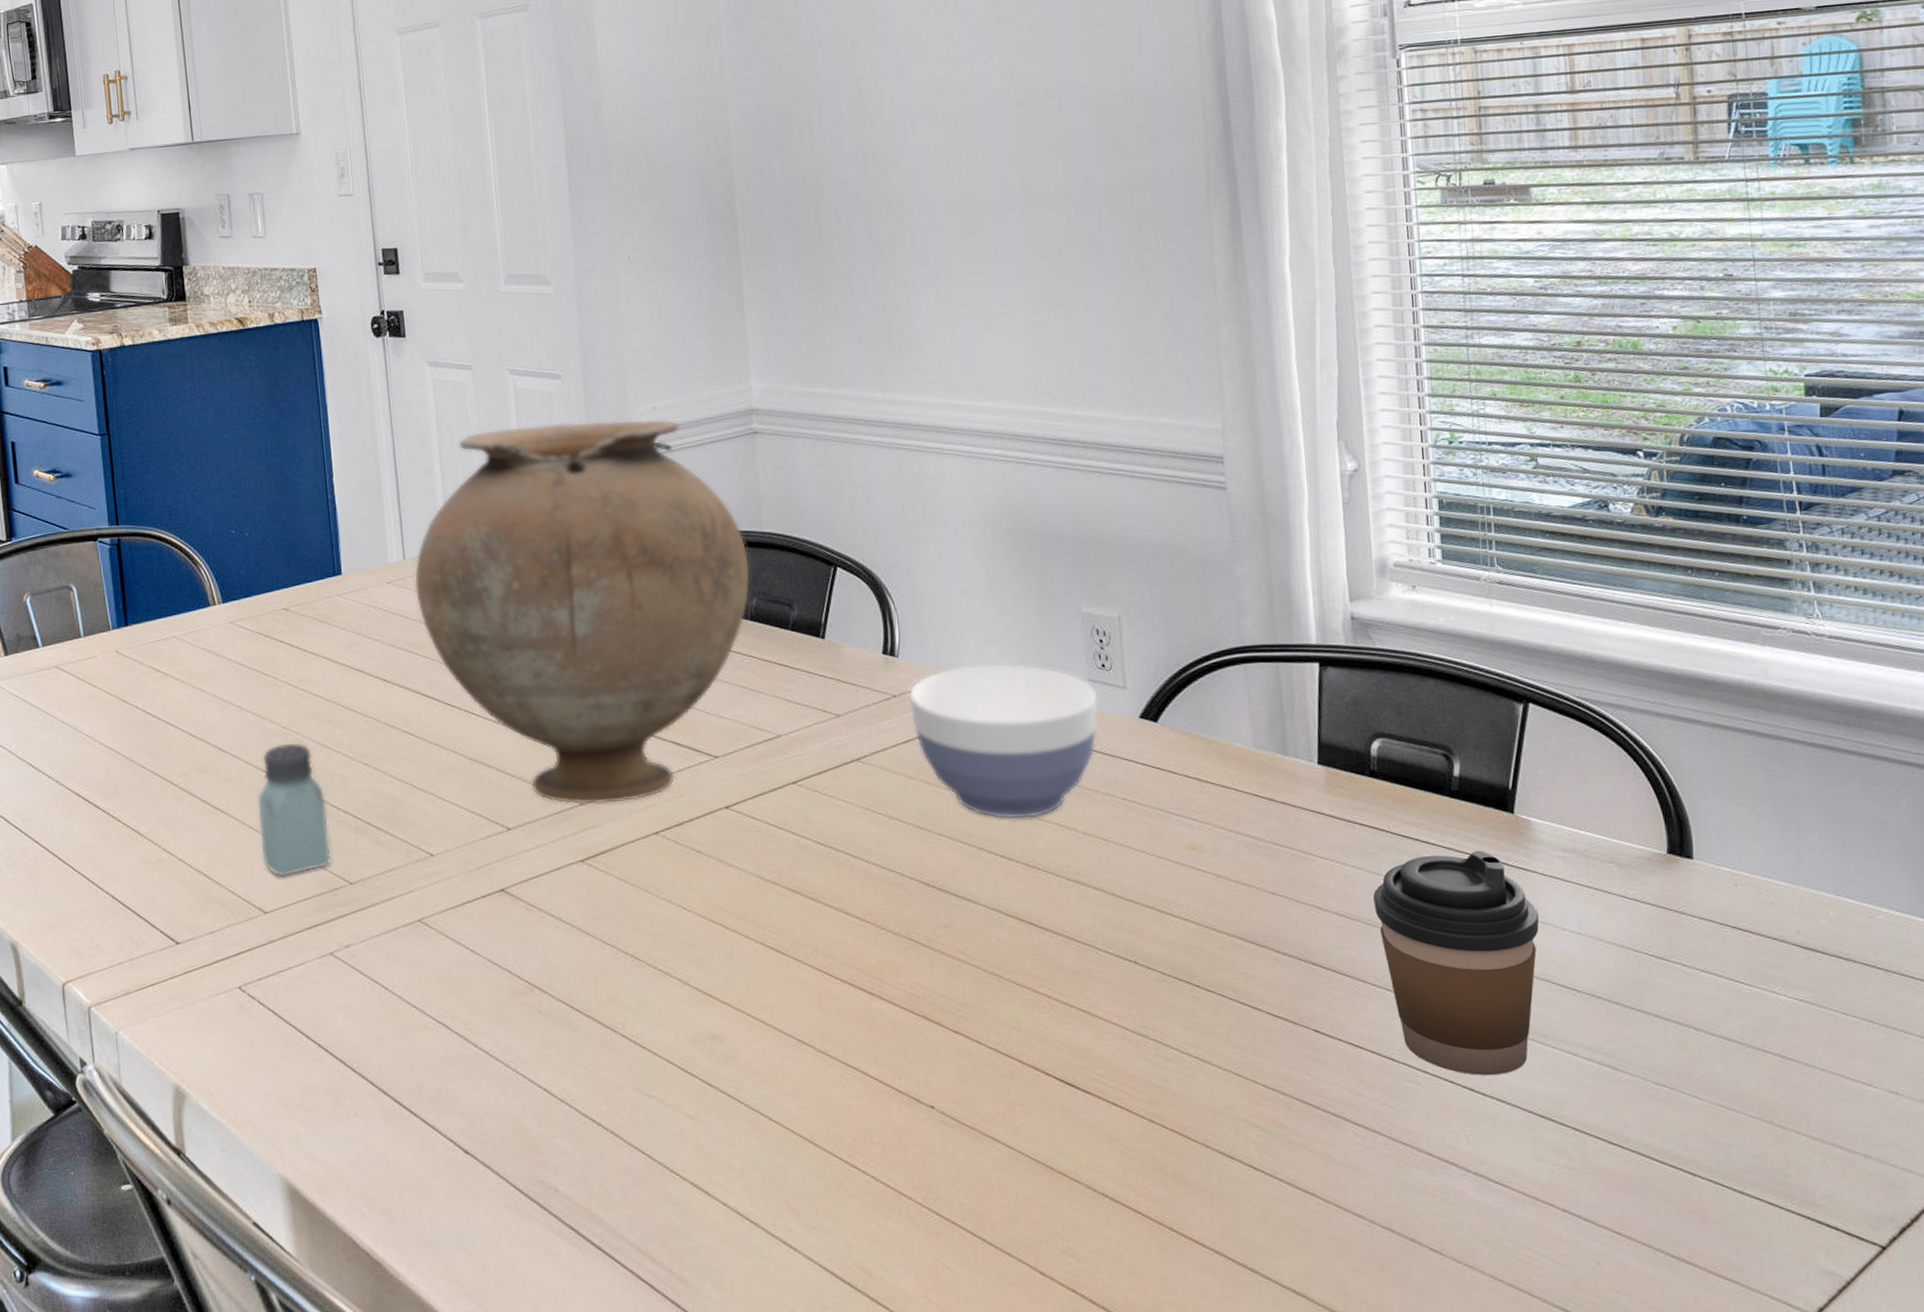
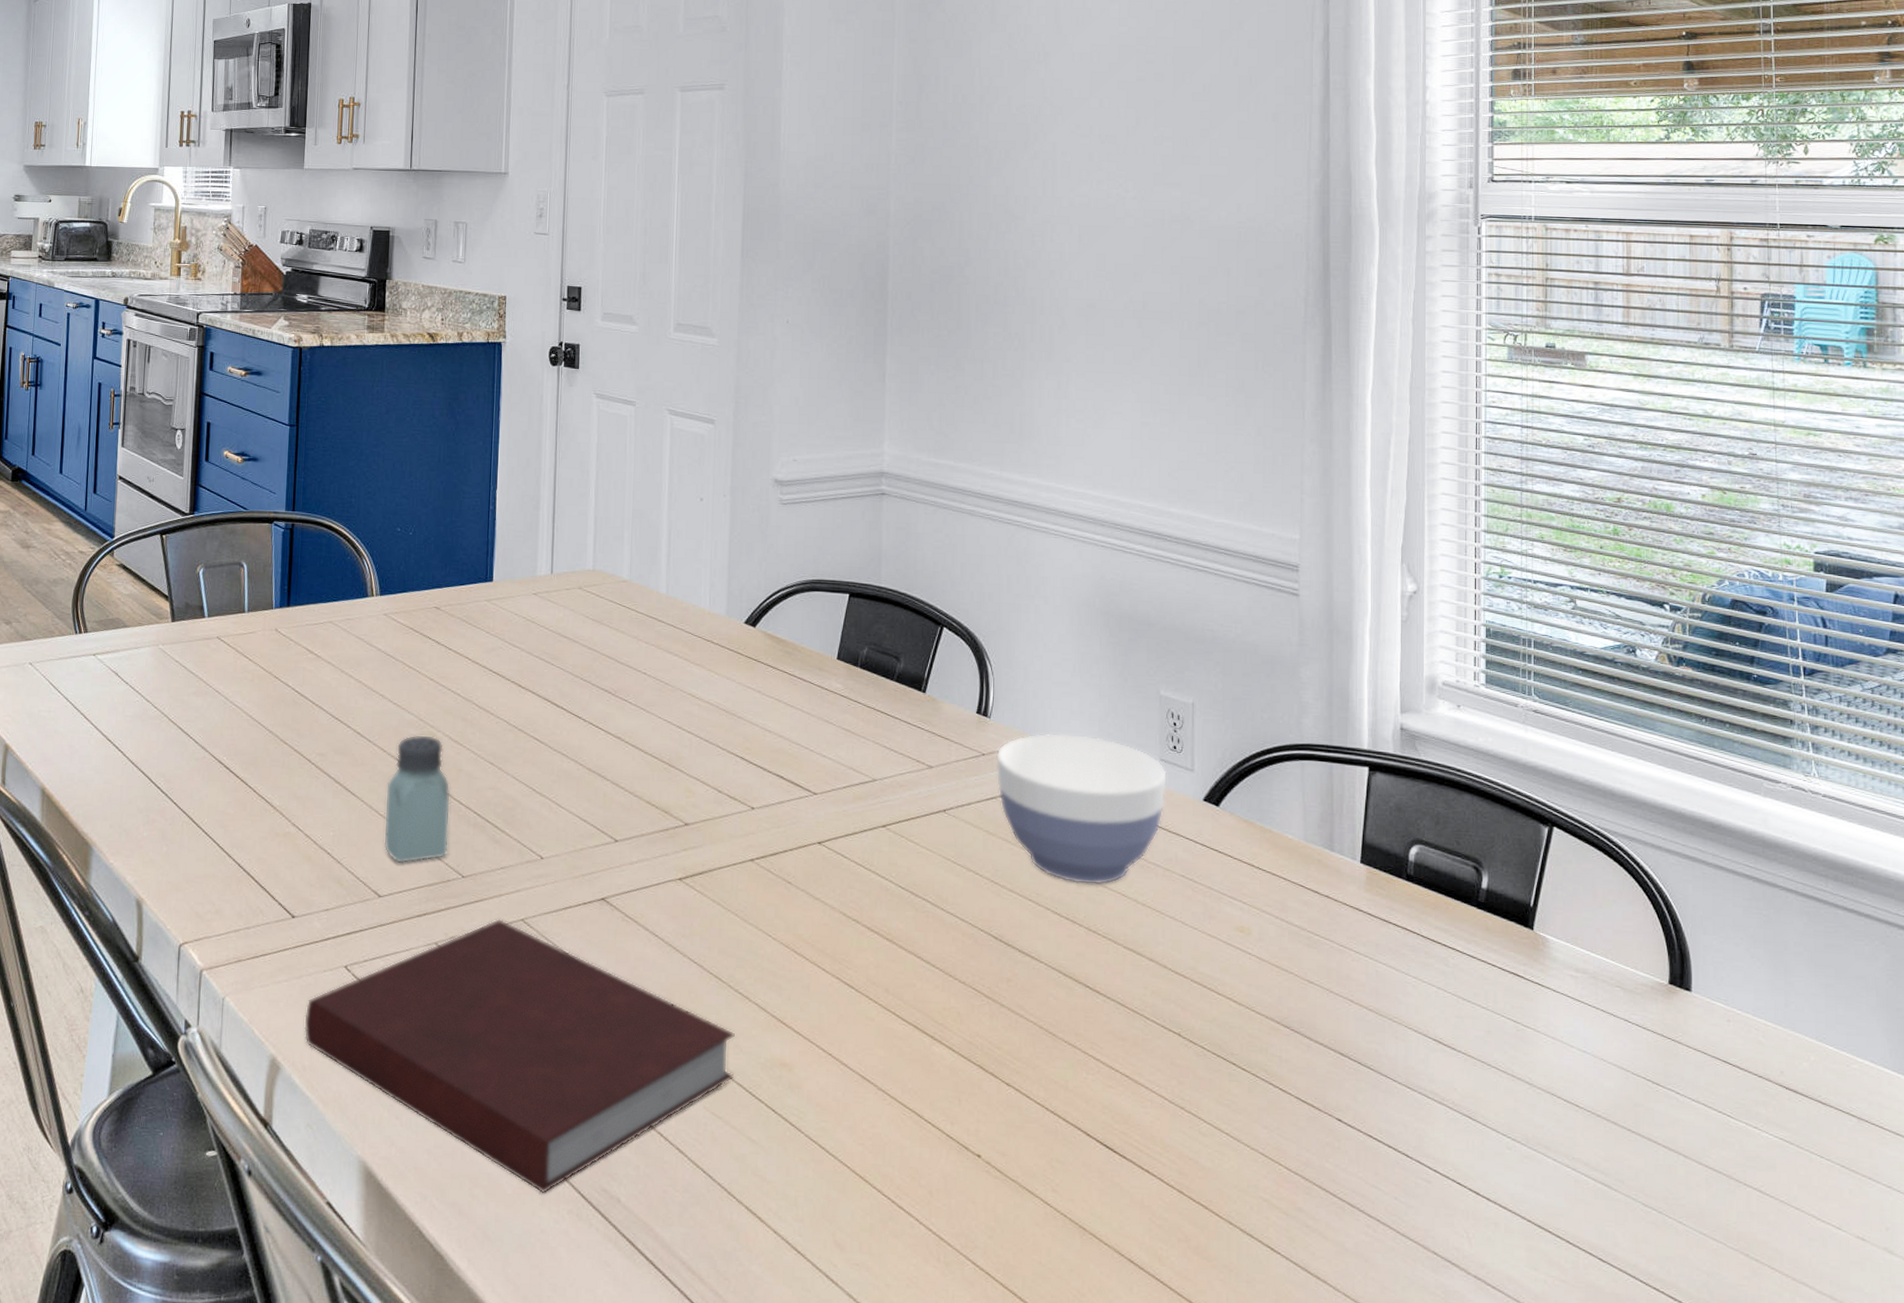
notebook: none [203,922,663,1192] -> present [304,919,735,1194]
vase: present [413,419,751,805] -> none [557,462,865,828]
coffee cup: present [1372,850,1540,1075] -> none [1400,961,1550,1181]

